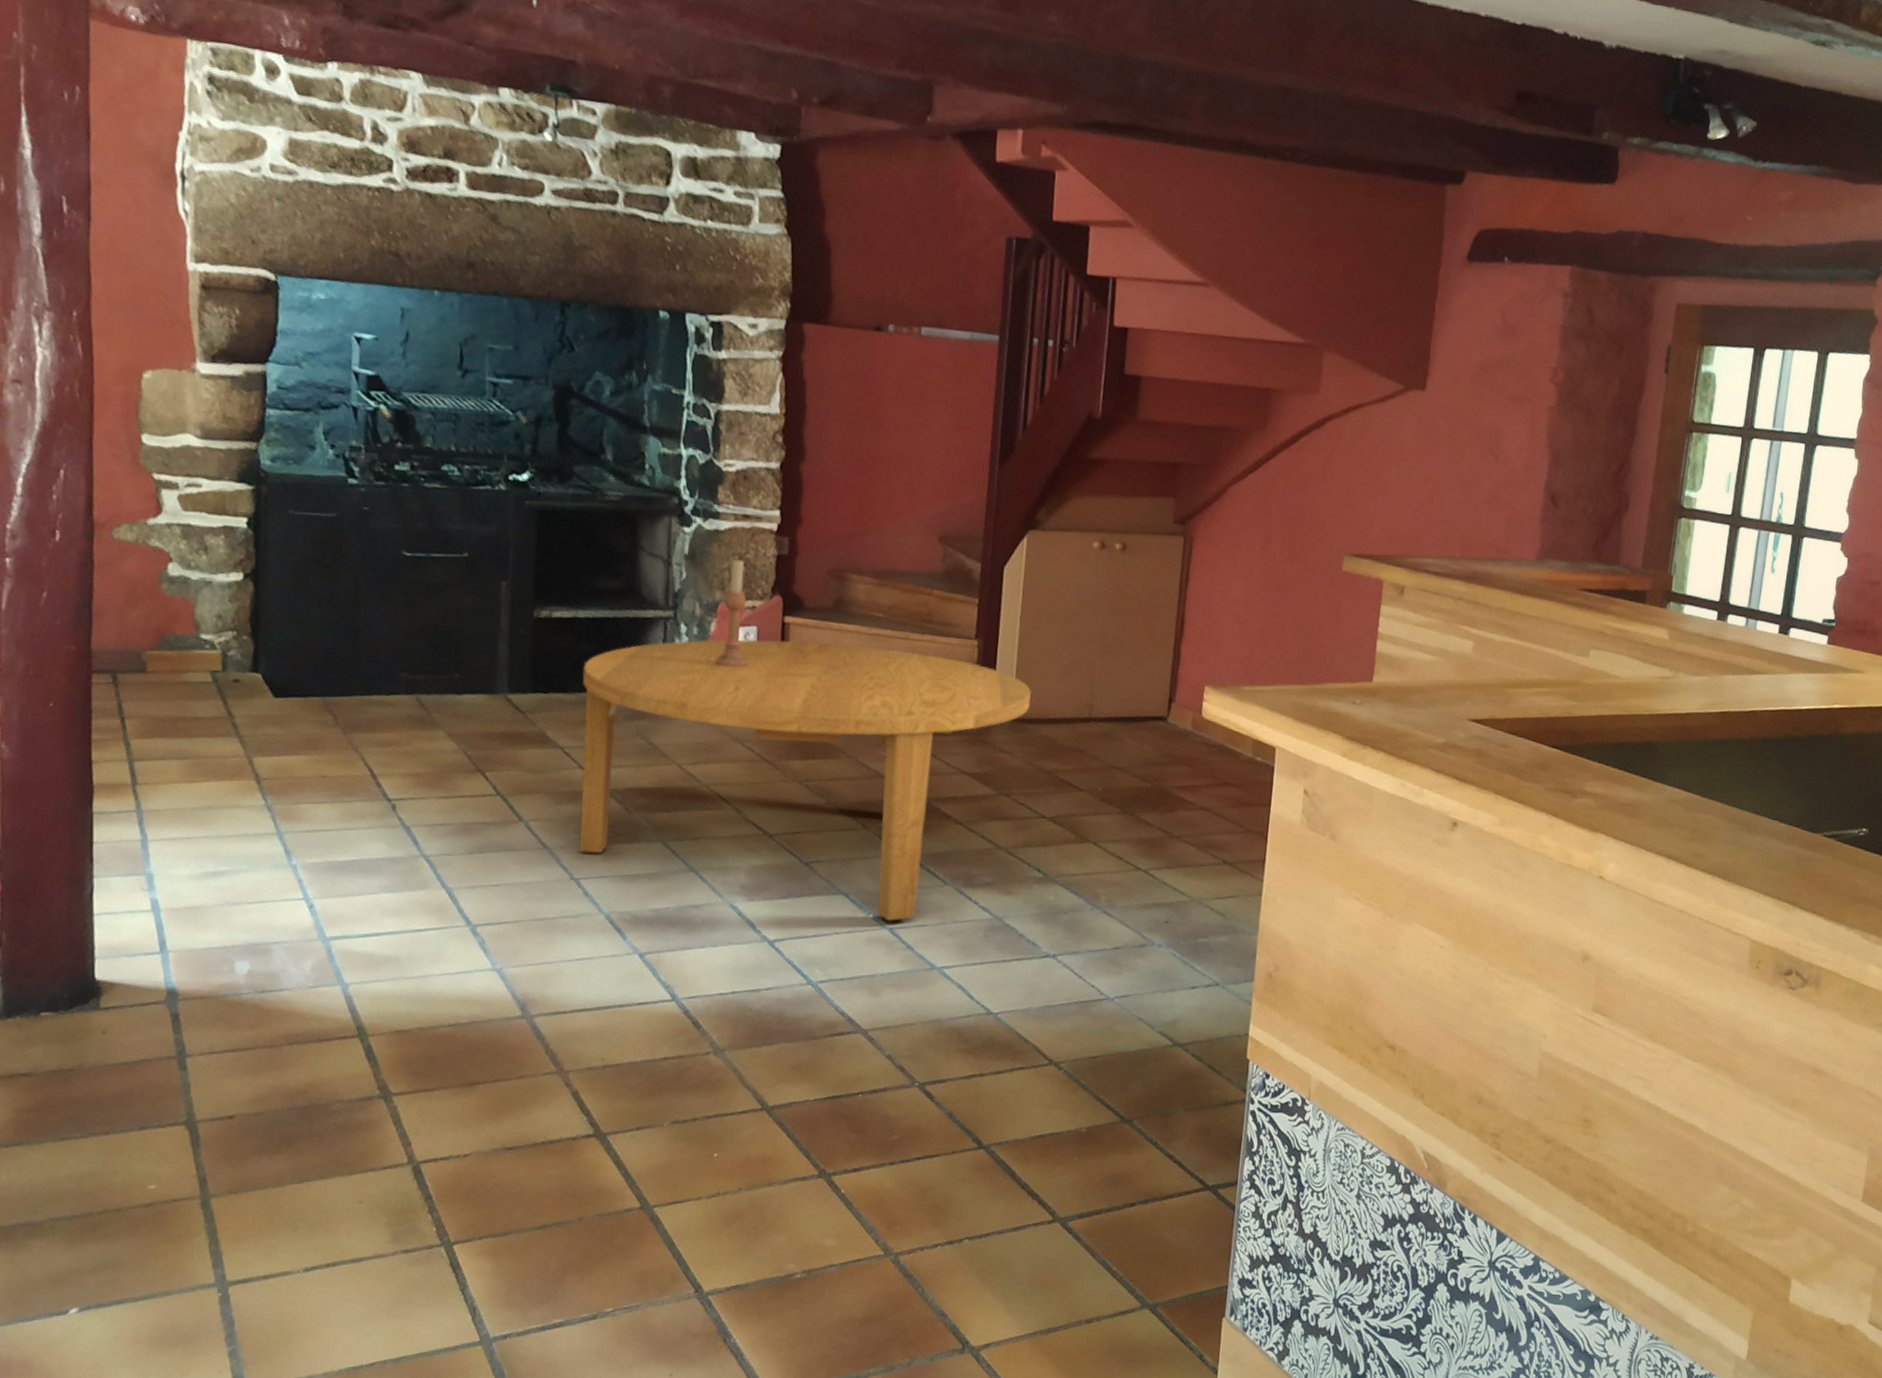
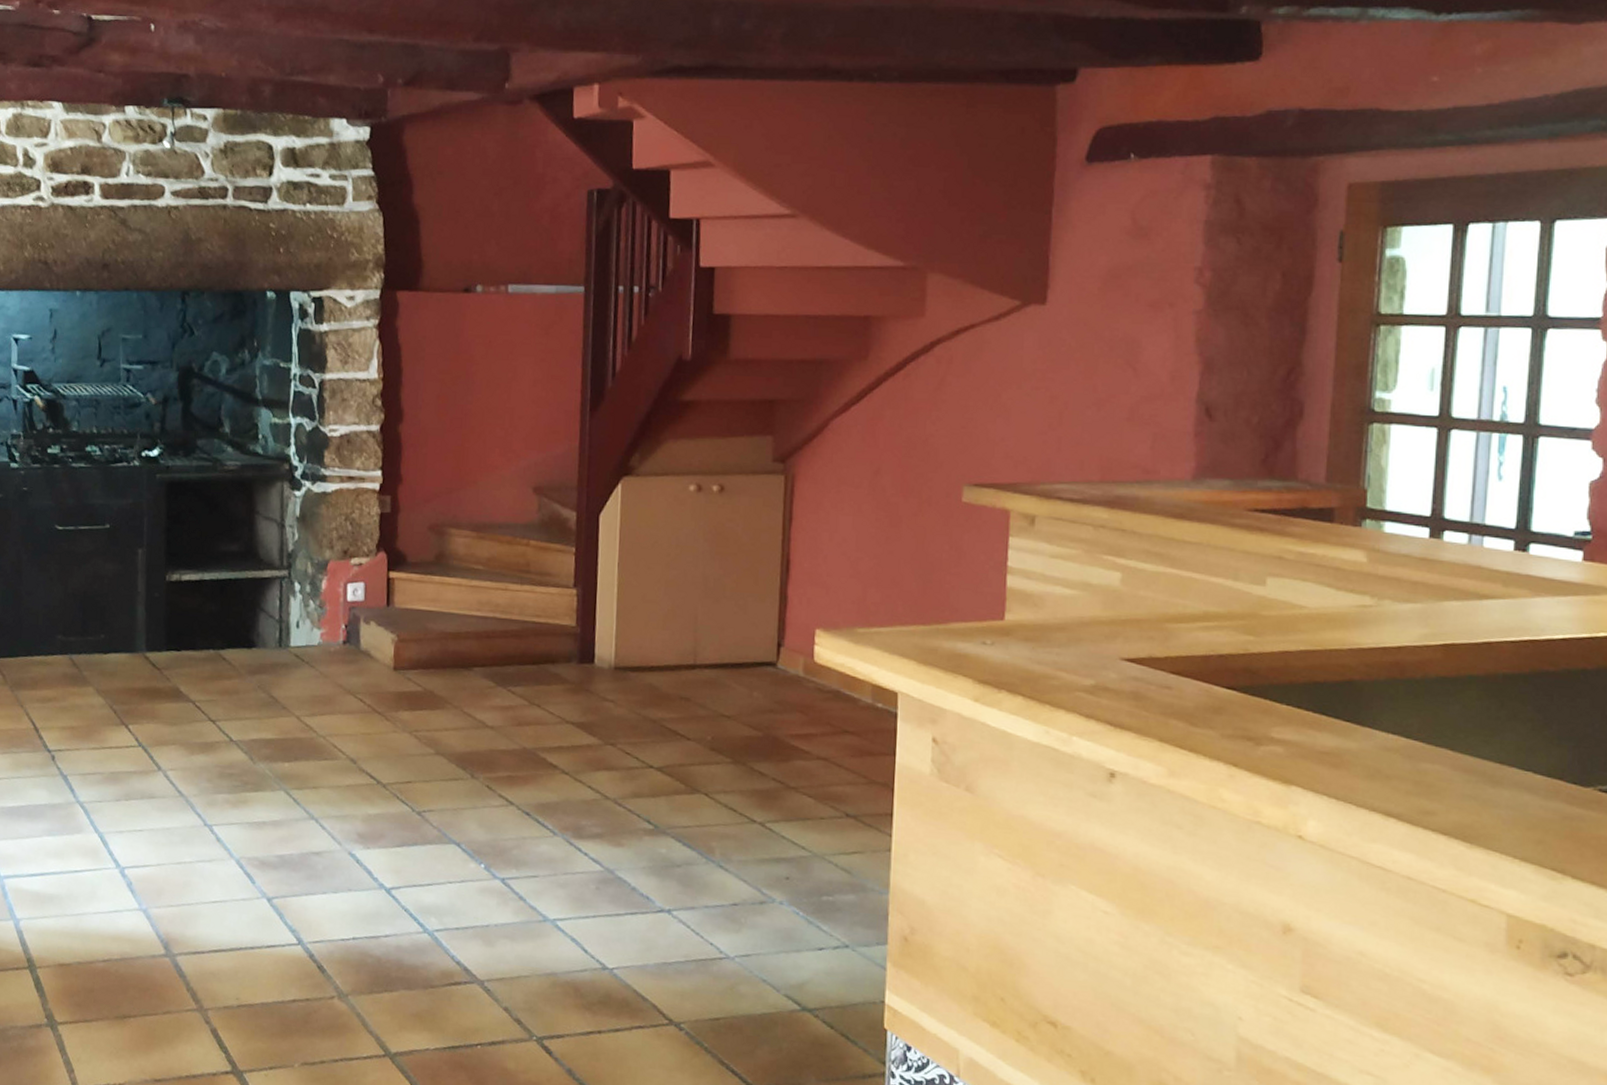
dining table: present [579,639,1031,921] -> none [209,595,633,872]
candlestick: present [715,559,748,668] -> none [327,519,357,623]

